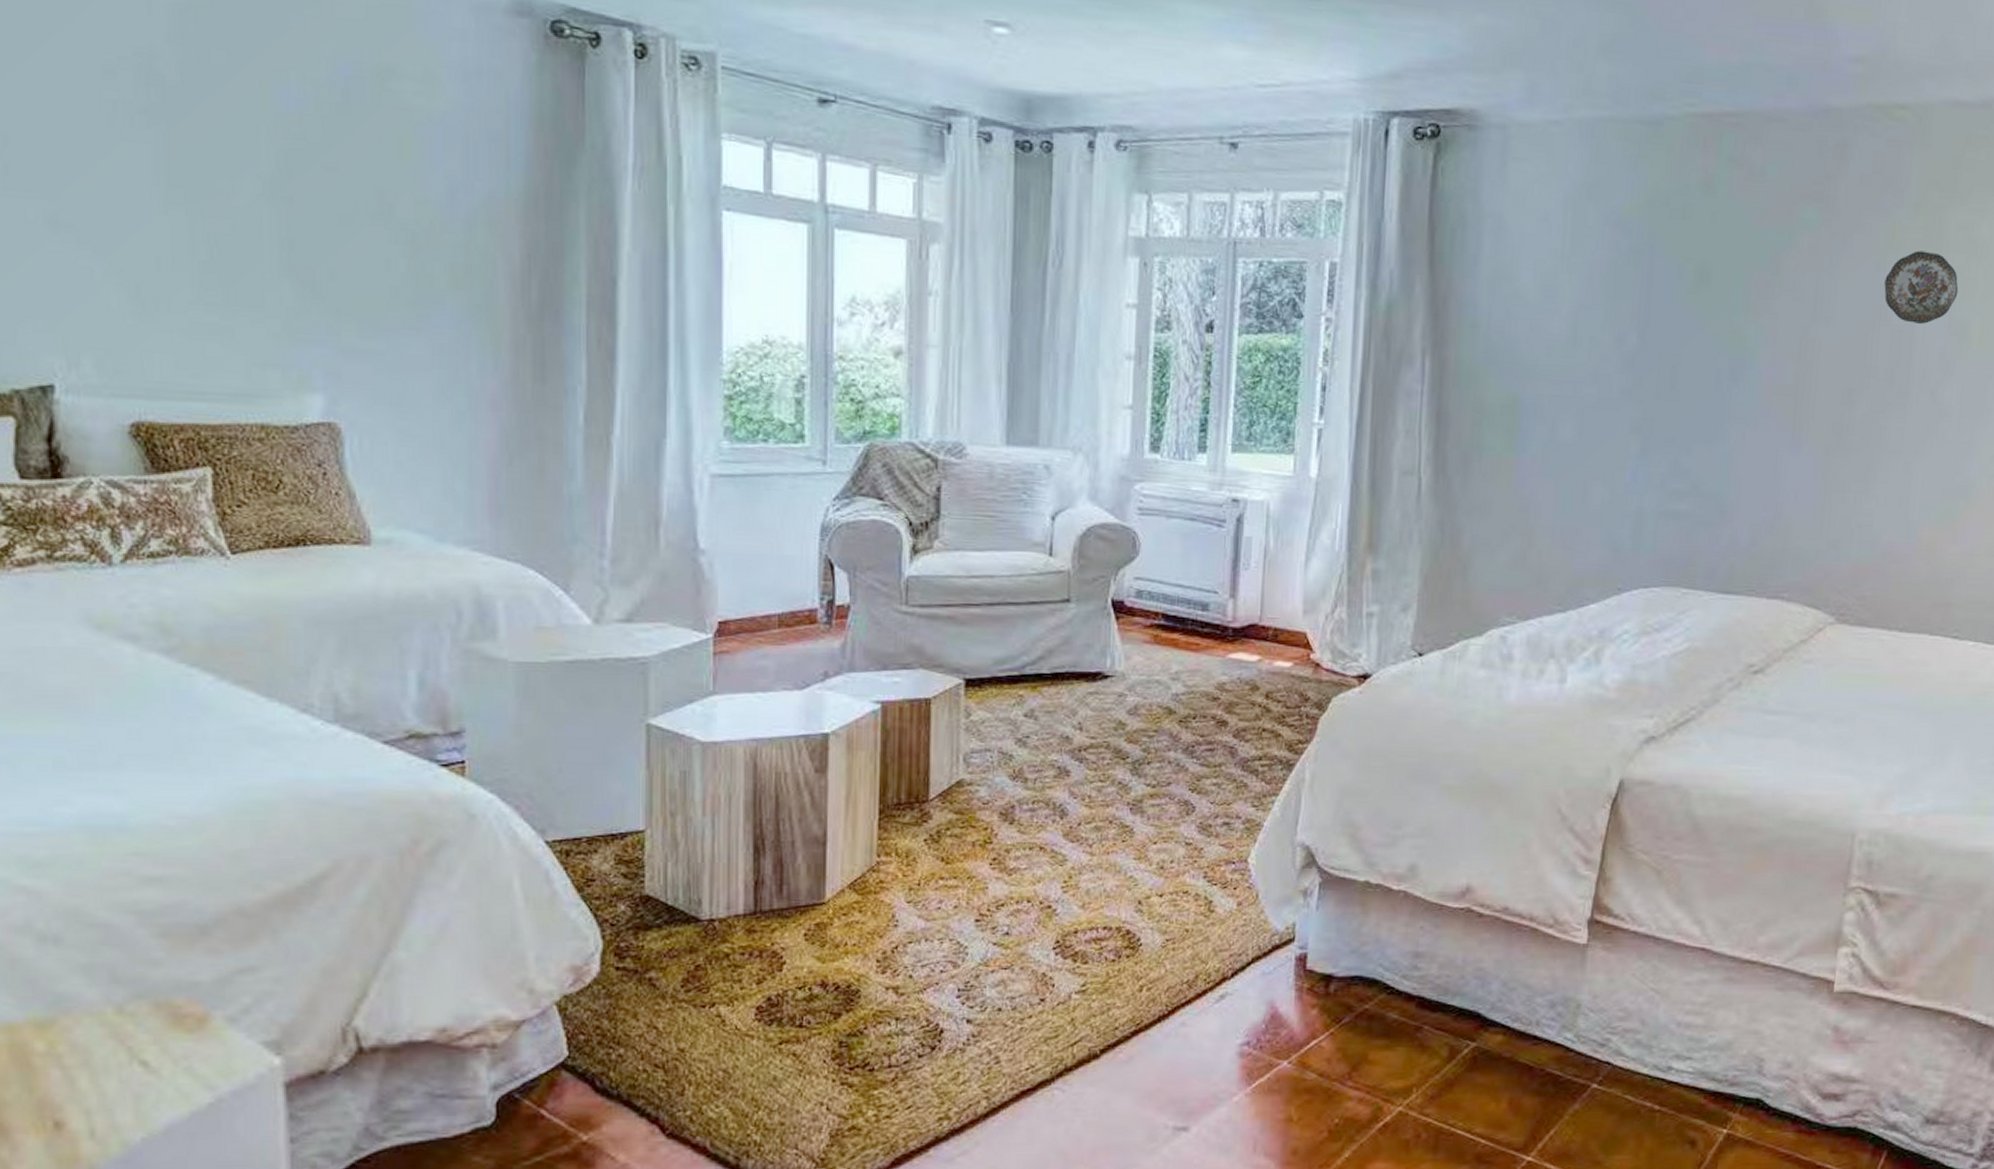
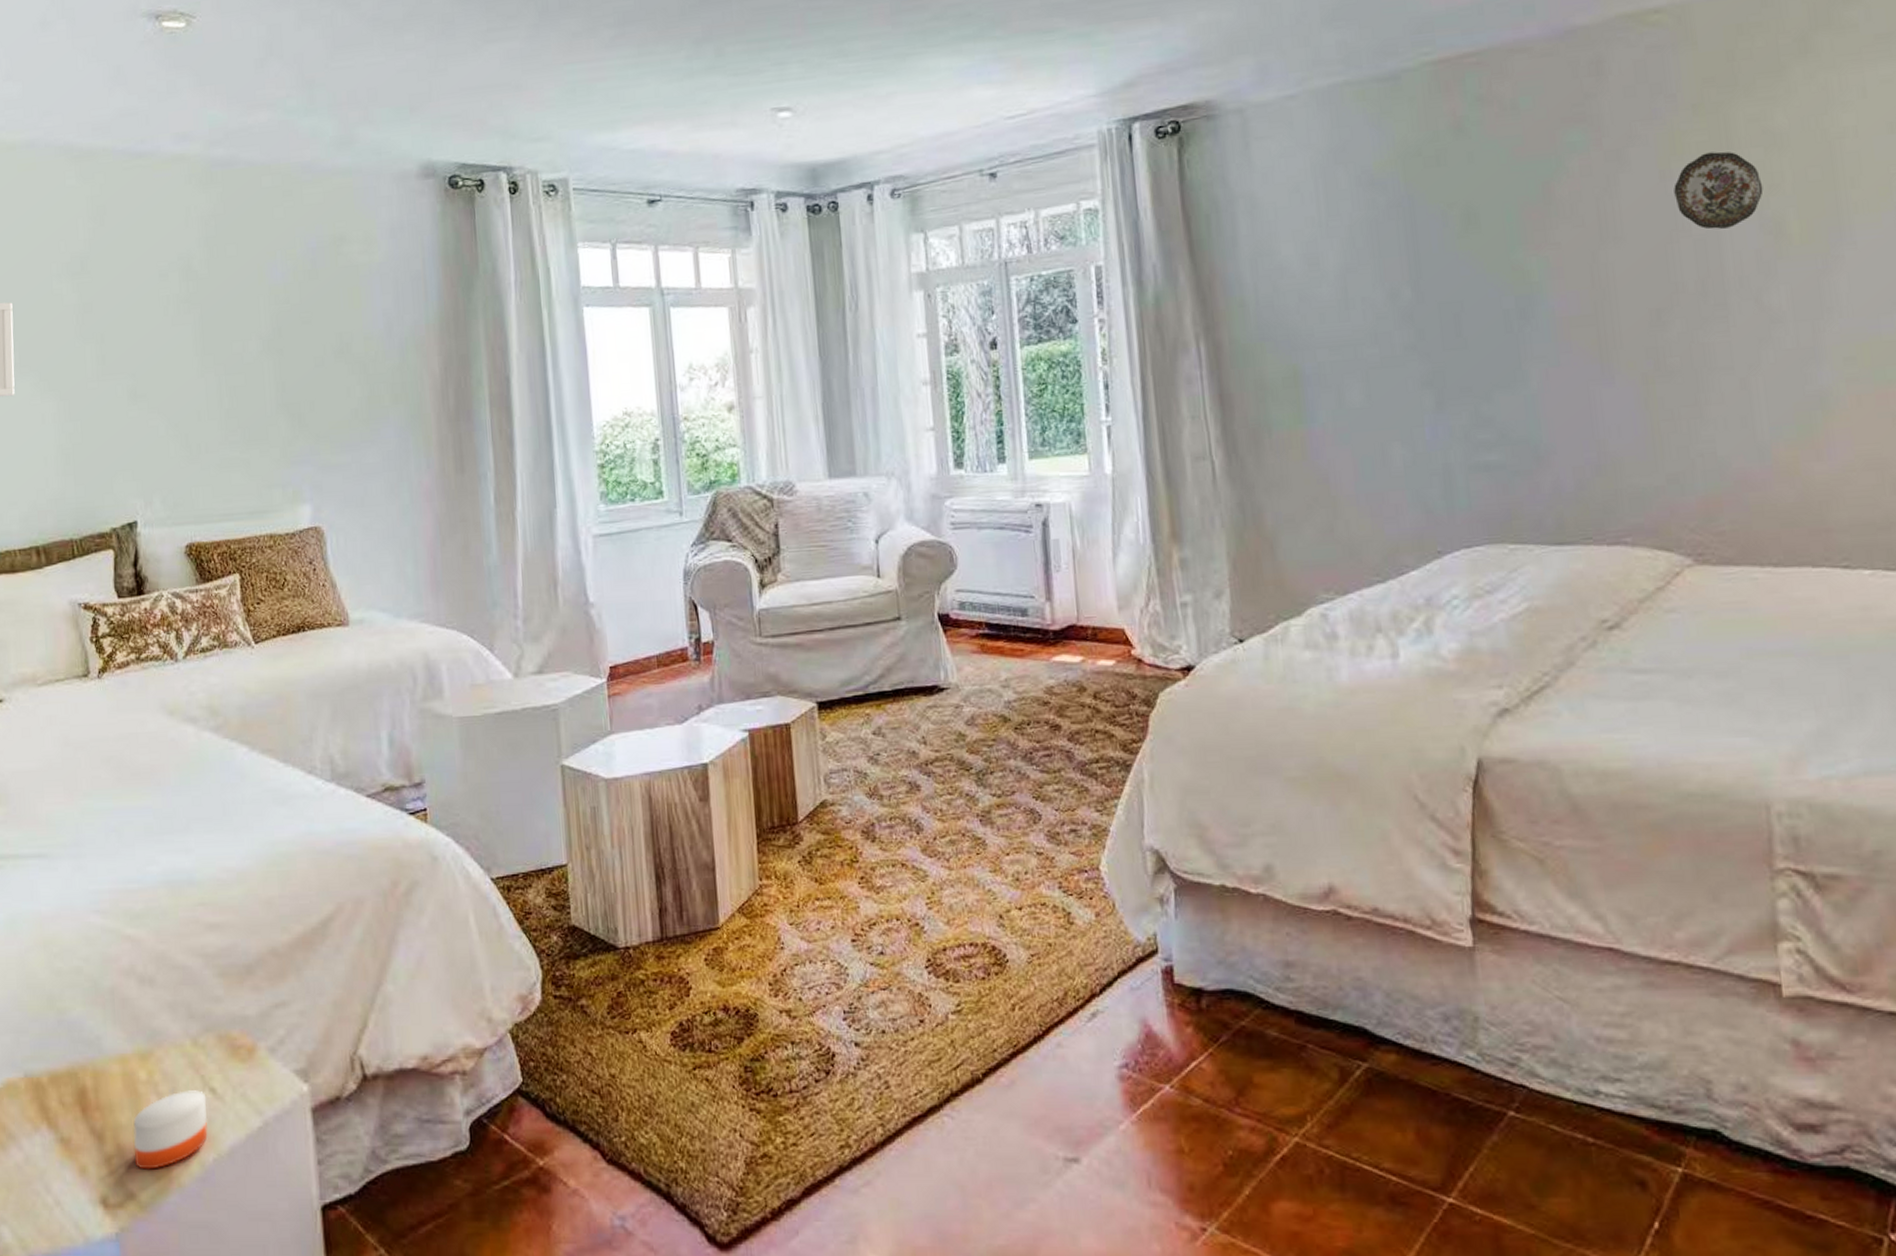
candle: none [22,1063,135,1151] -> present [133,1090,208,1170]

